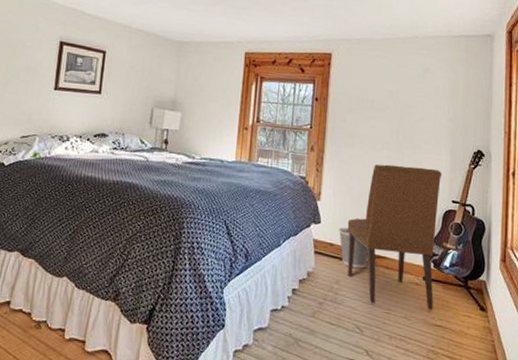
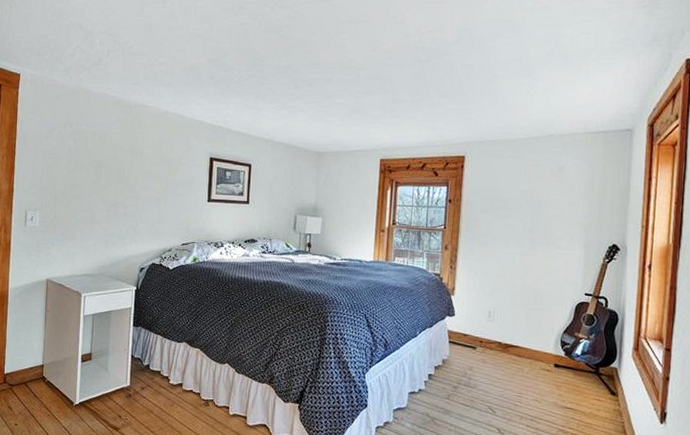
wastebasket: present [339,227,368,269] -> none [472,319,501,357]
chair: present [347,164,442,310] -> none [480,260,576,394]

